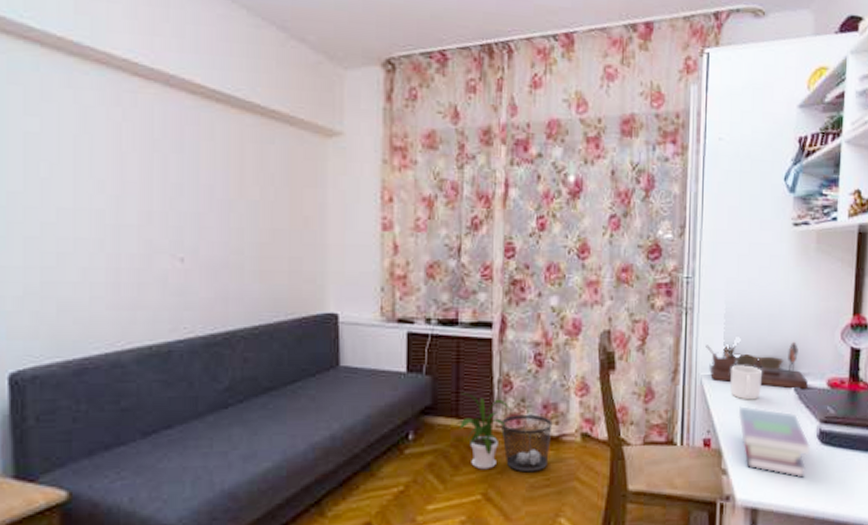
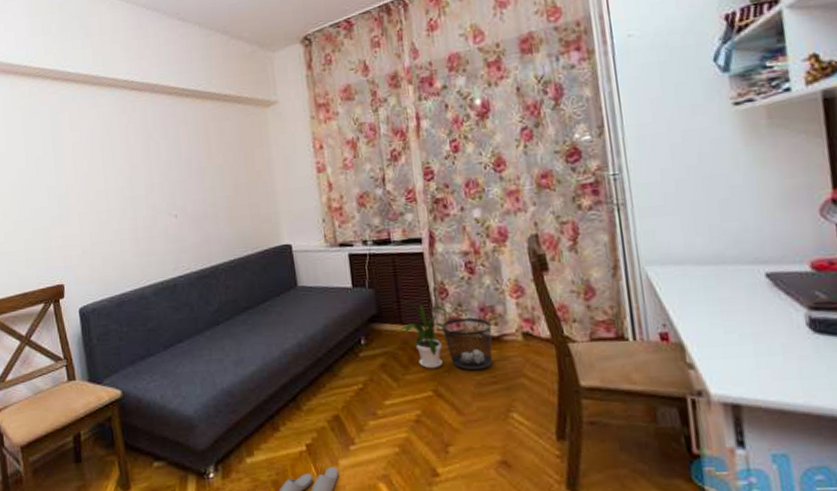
desk organizer: present [706,341,809,390] -> none [646,224,785,276]
mug: present [730,365,763,400] -> none [680,254,723,291]
books: present [738,406,811,478] -> none [697,297,801,371]

